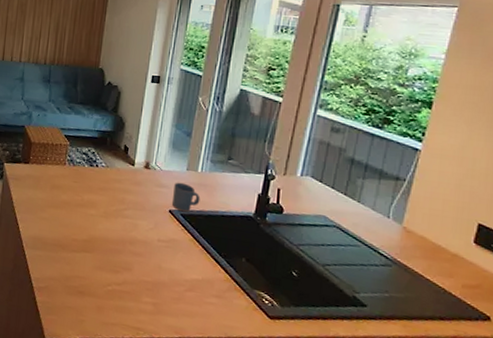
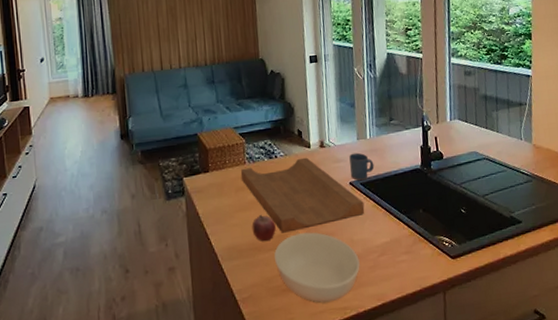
cutting board: none [58,168,181,246] -> present [240,157,365,233]
fruit: none [60,215,84,242] -> present [251,214,276,241]
bowl: none [76,243,164,319] -> present [273,232,360,303]

